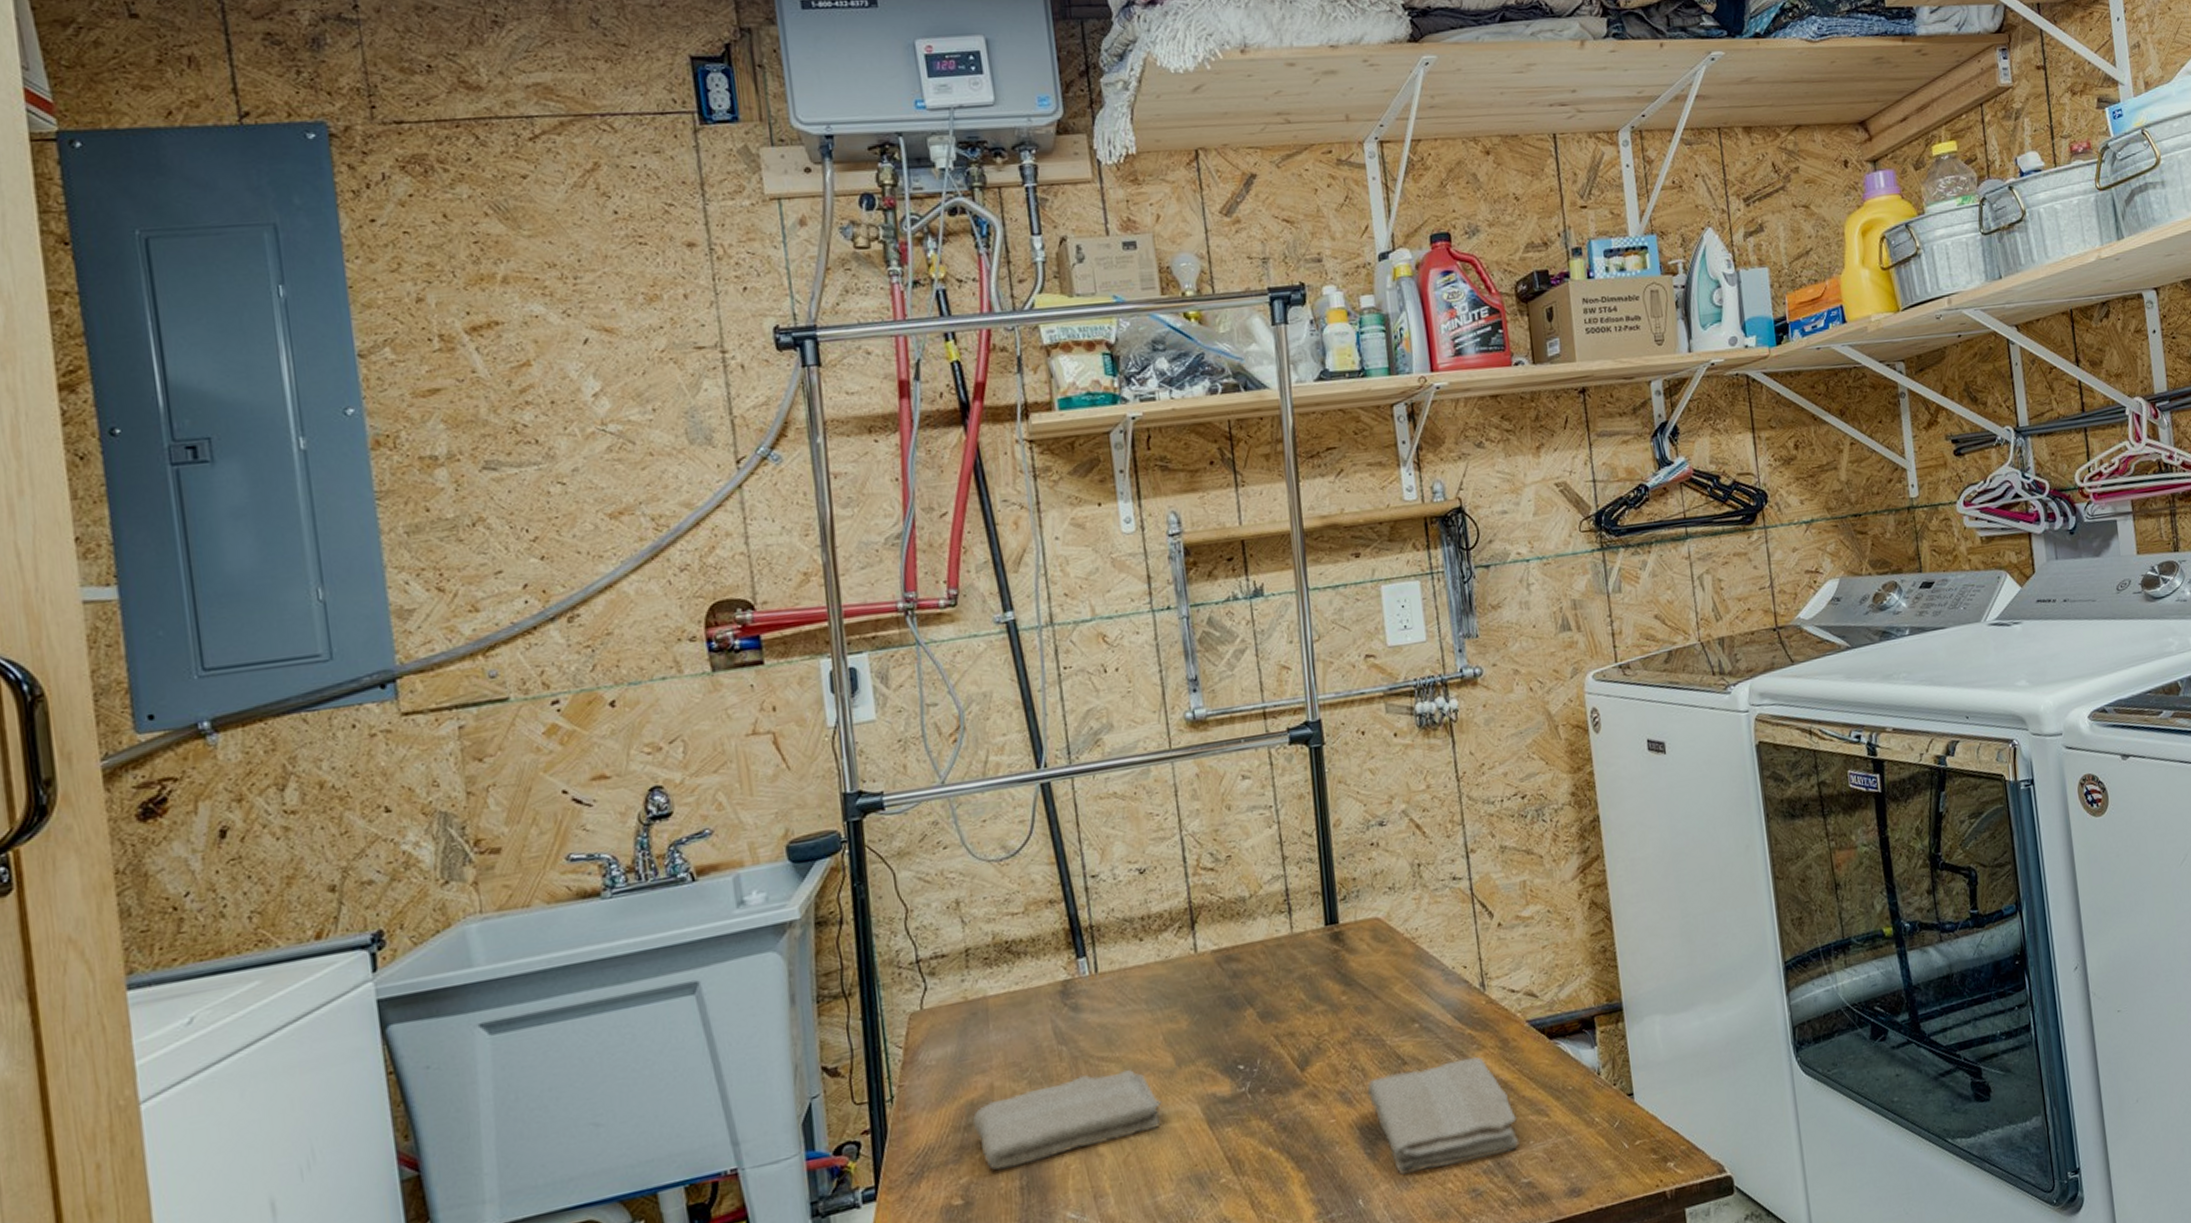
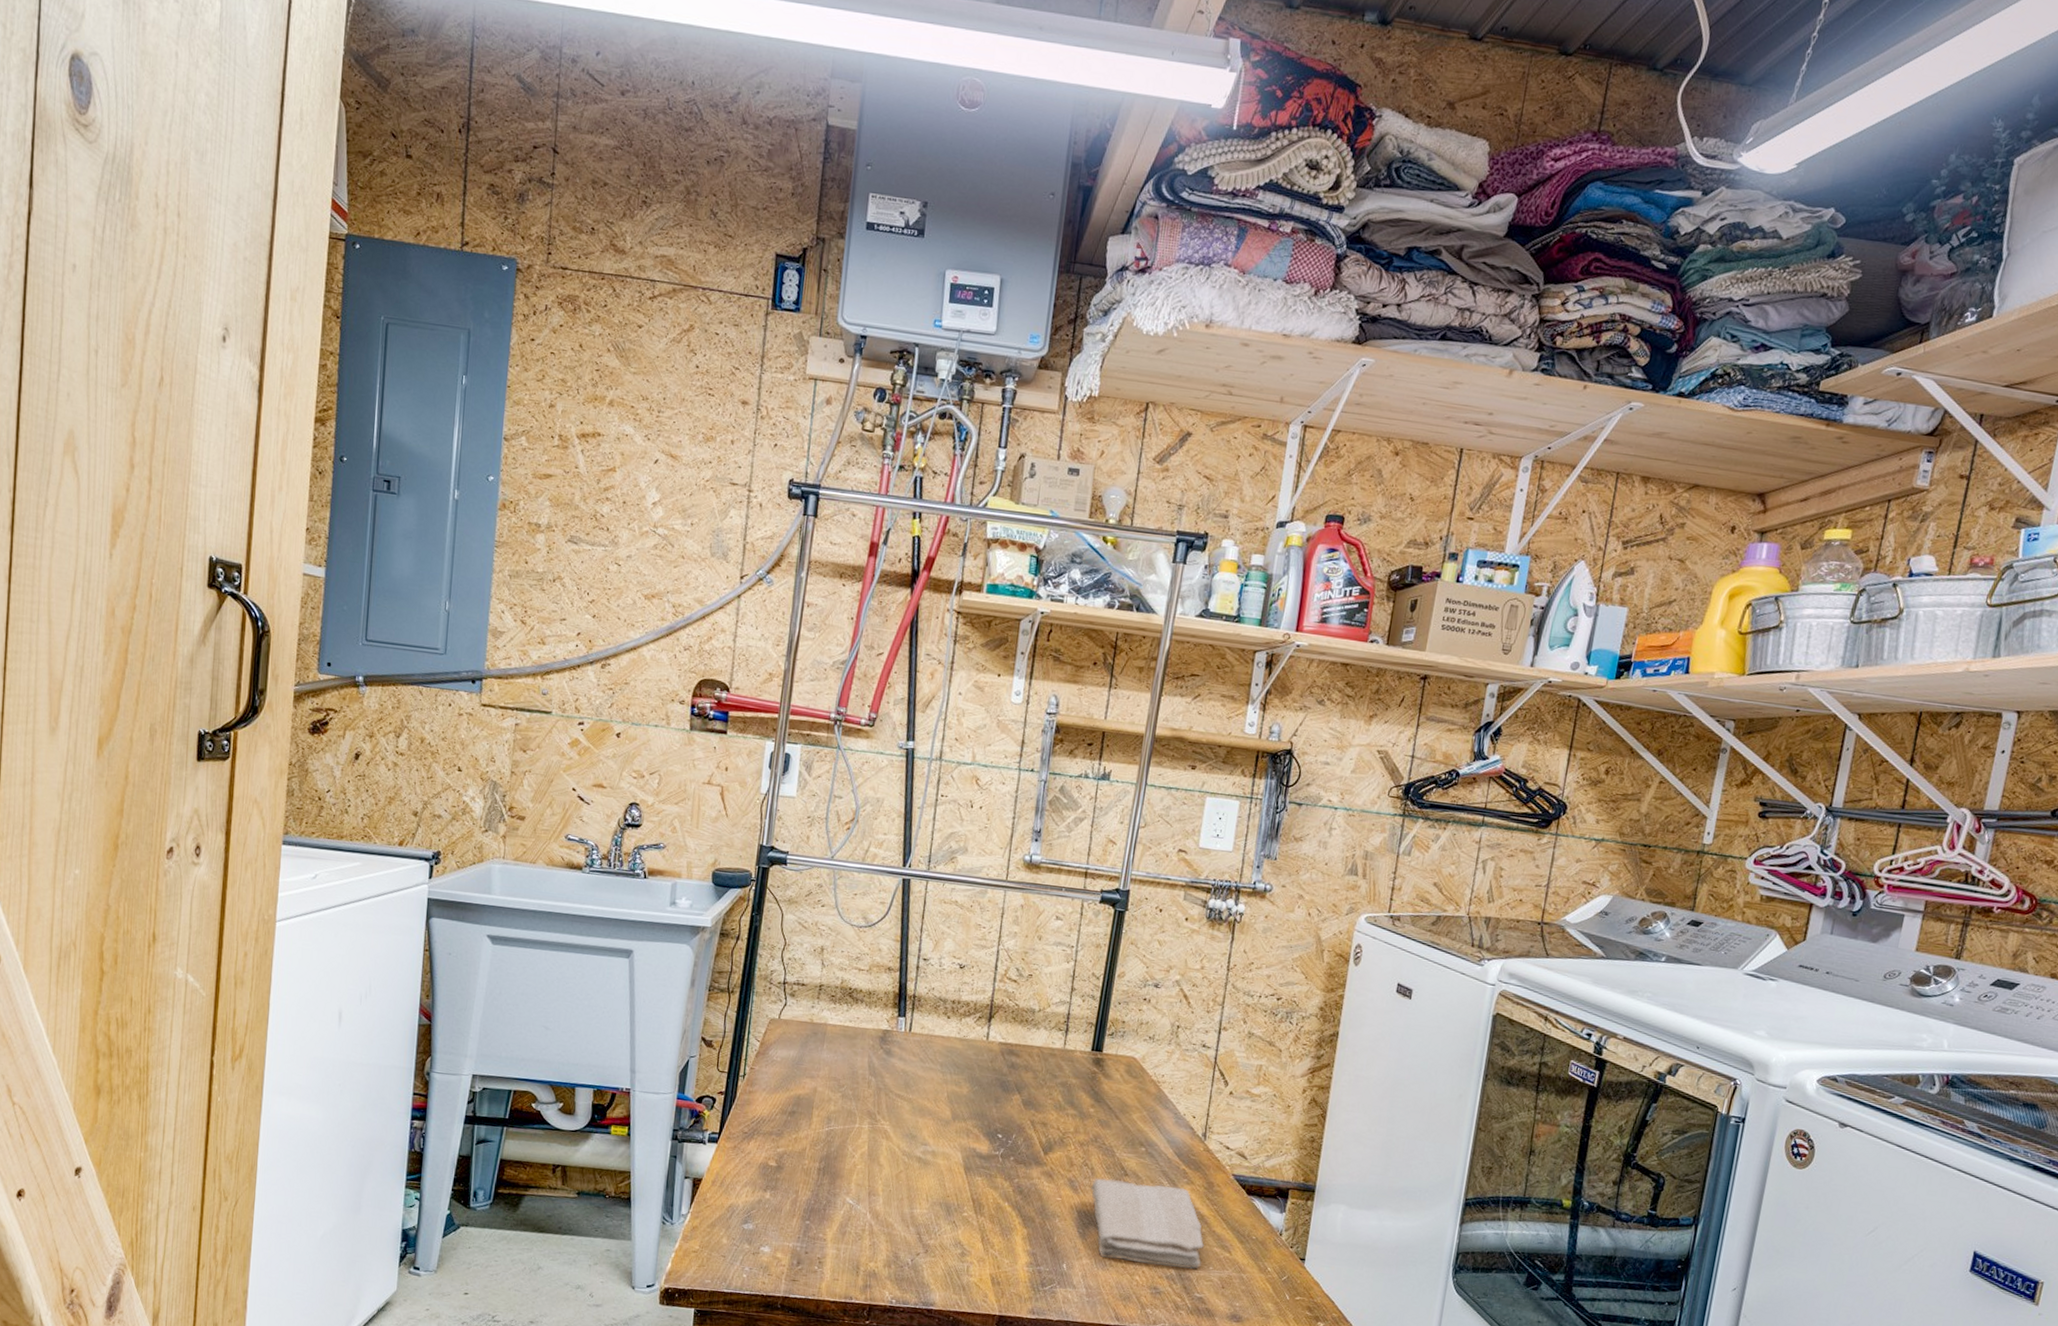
washcloth: present [972,1070,1162,1171] -> none [795,1100,935,1160]

